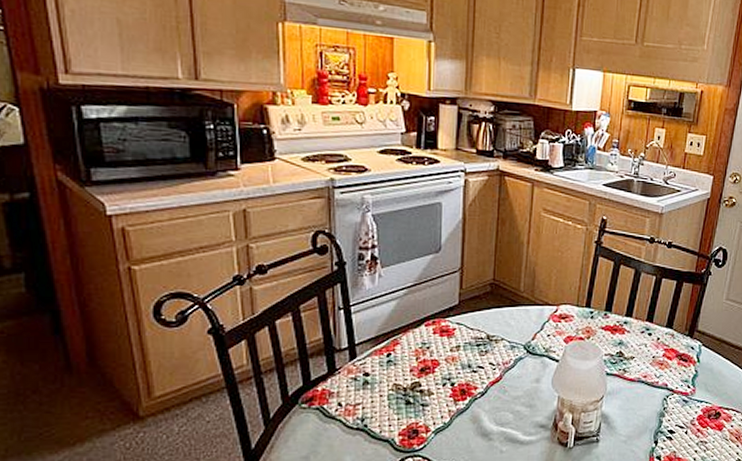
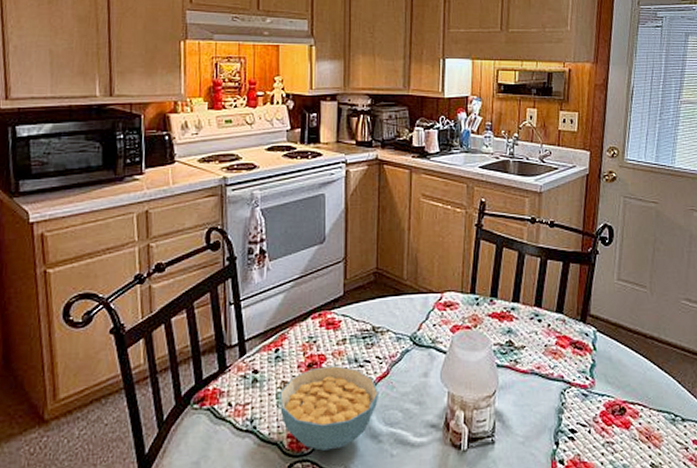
cereal bowl: none [391,371,491,447] -> present [280,366,378,451]

